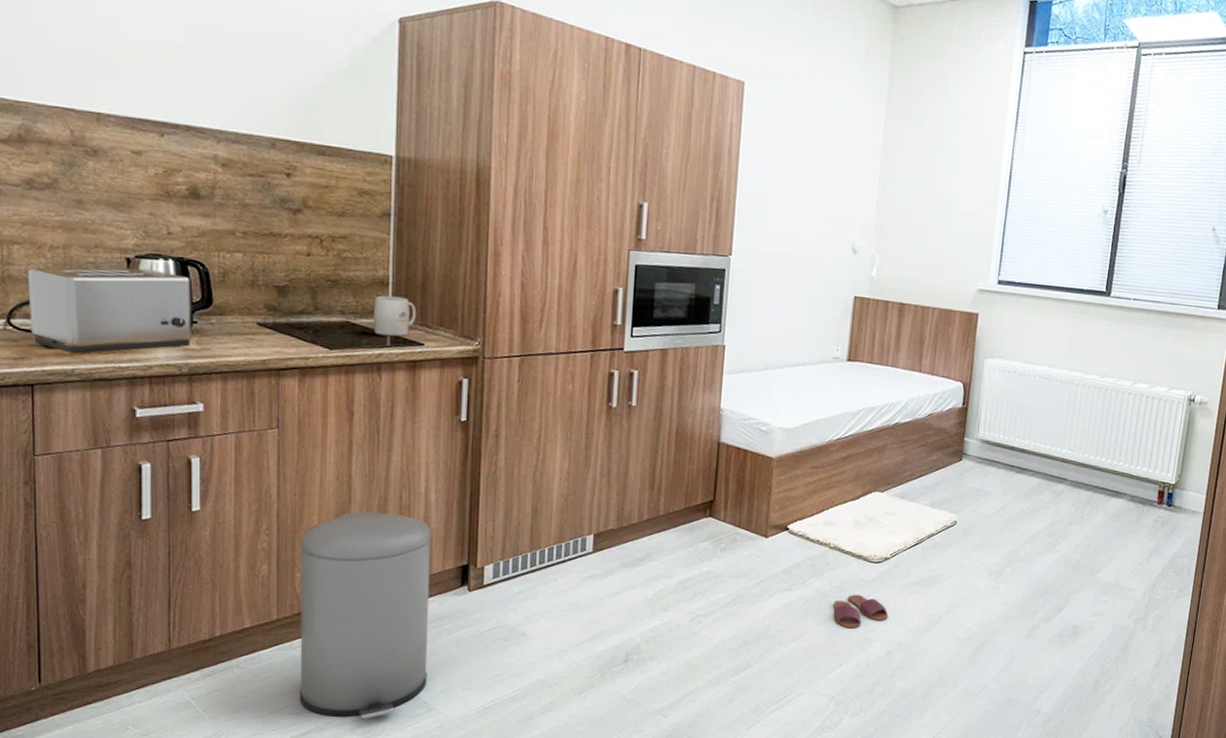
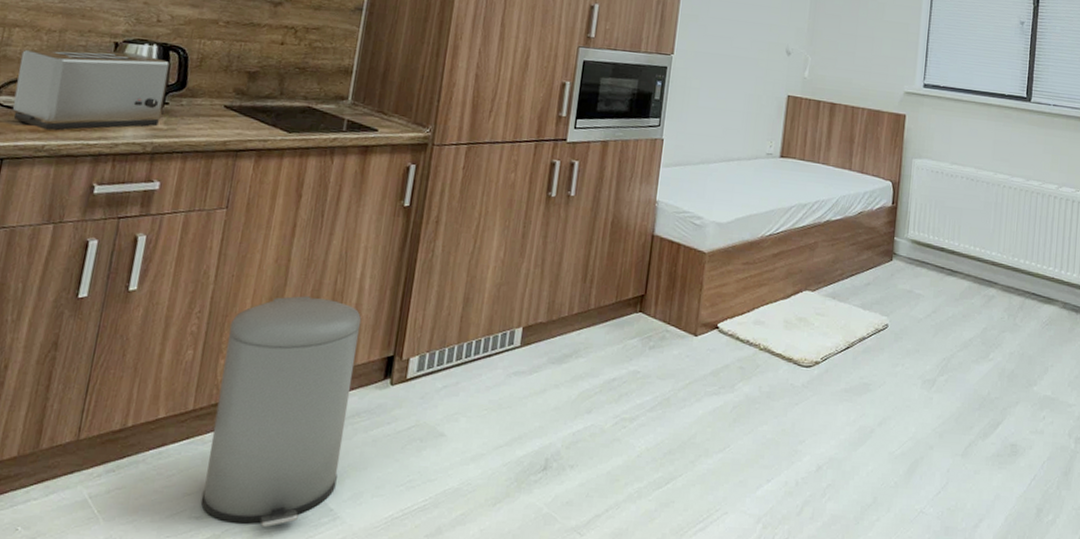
mug: present [373,295,417,337] -> none [332,83,376,122]
slippers: present [833,594,889,629] -> none [762,400,819,440]

